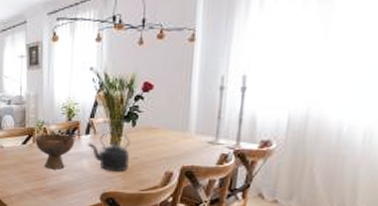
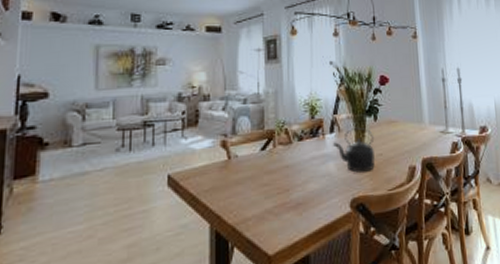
bowl: present [35,133,75,170] -> none [276,135,320,178]

